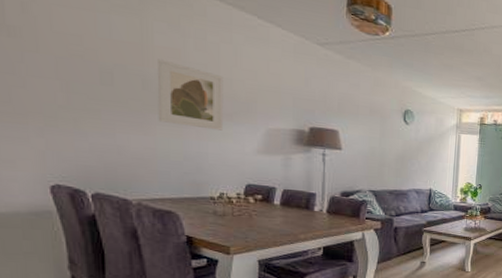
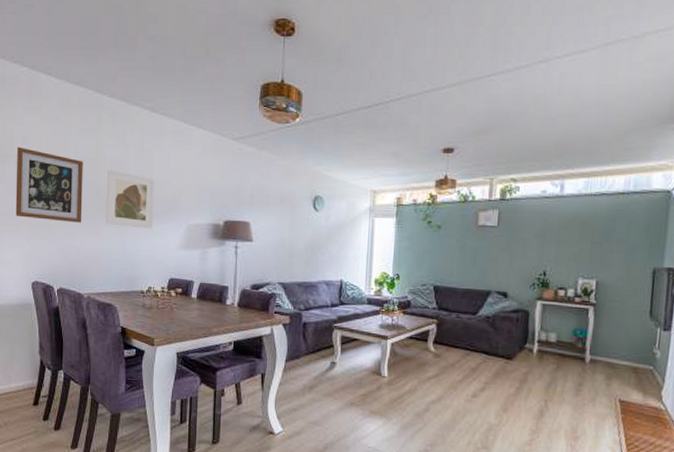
wall art: none [11,14,124,118] -> present [15,146,83,223]

